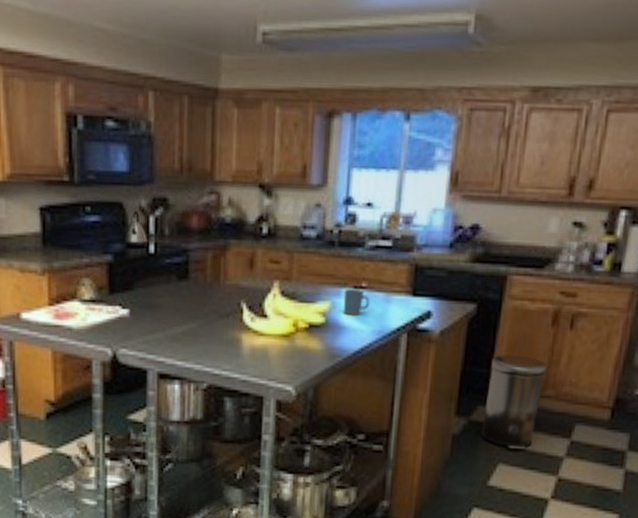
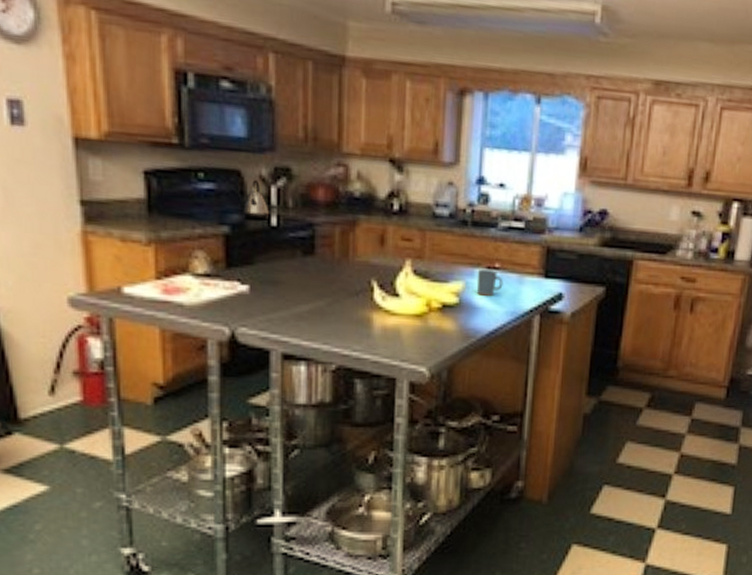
pedal bin: present [480,355,547,450] -> none [610,336,670,428]

